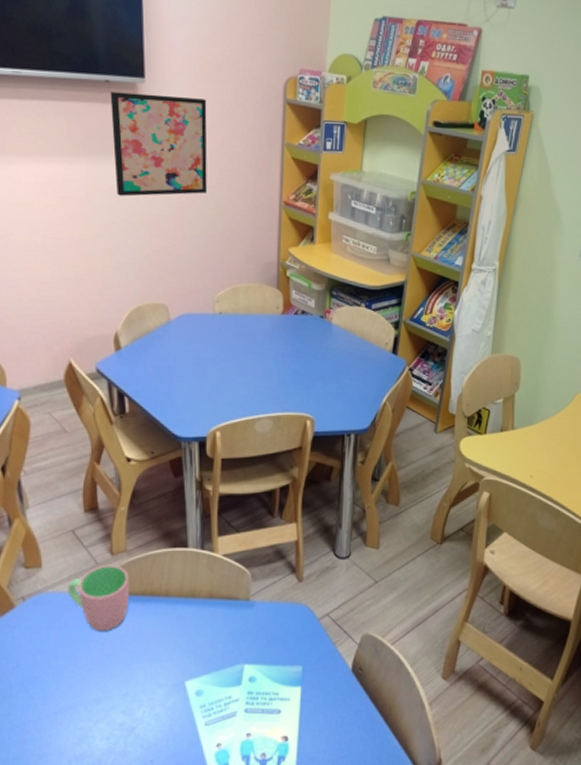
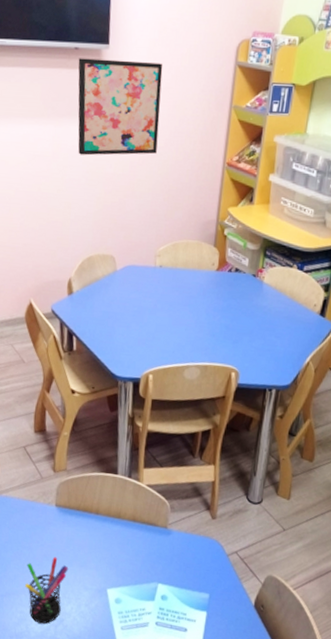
cup: present [67,564,129,632] -> none [17,479,67,536]
pen holder: none [84,655,137,738] -> present [25,556,69,624]

